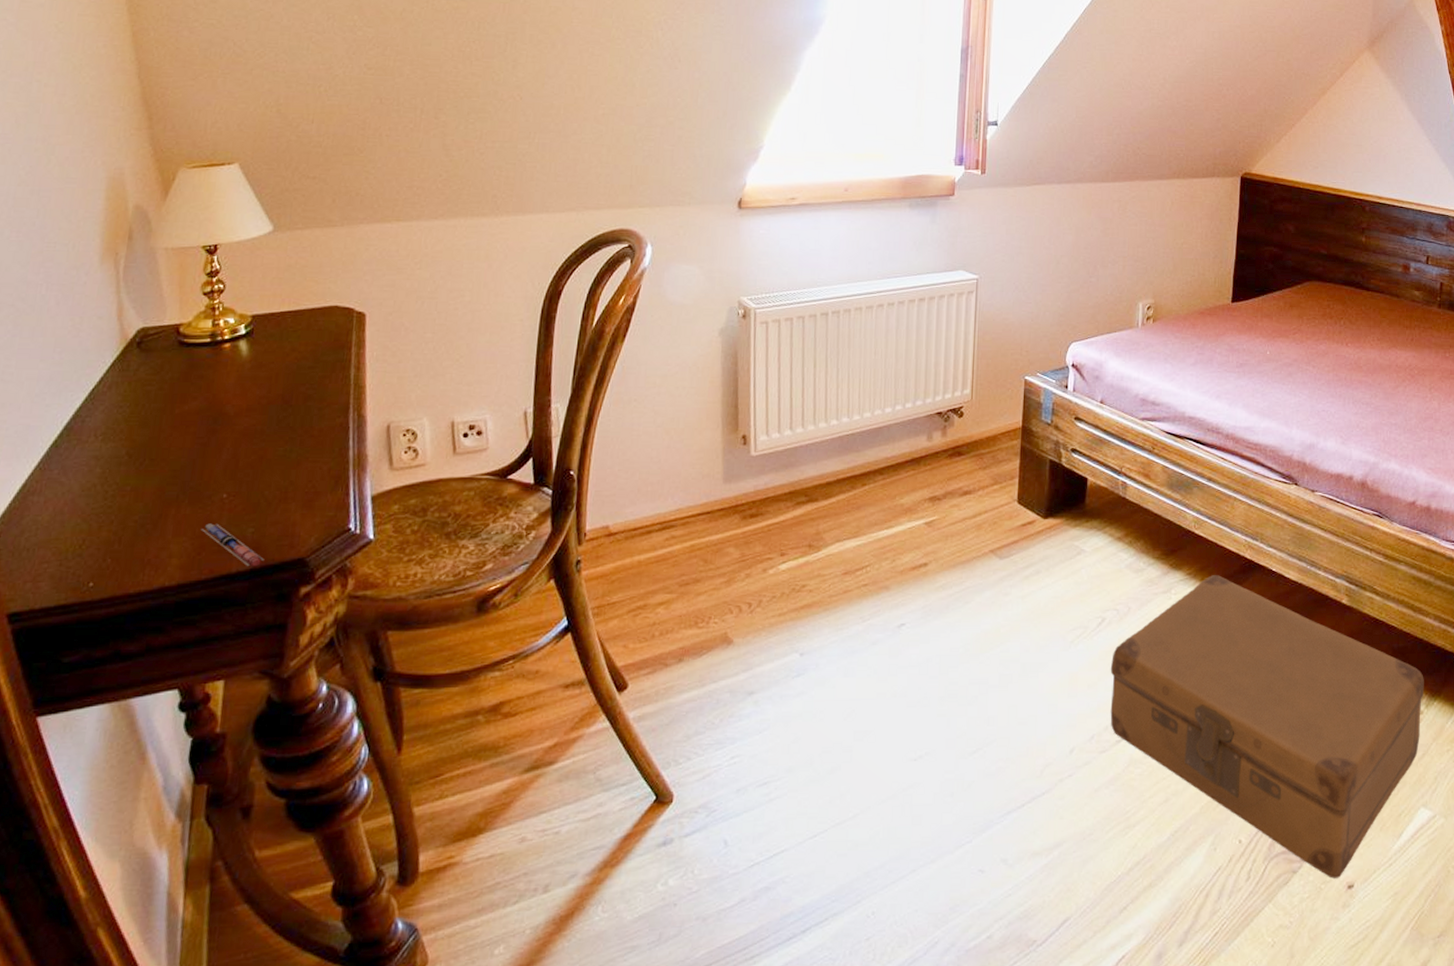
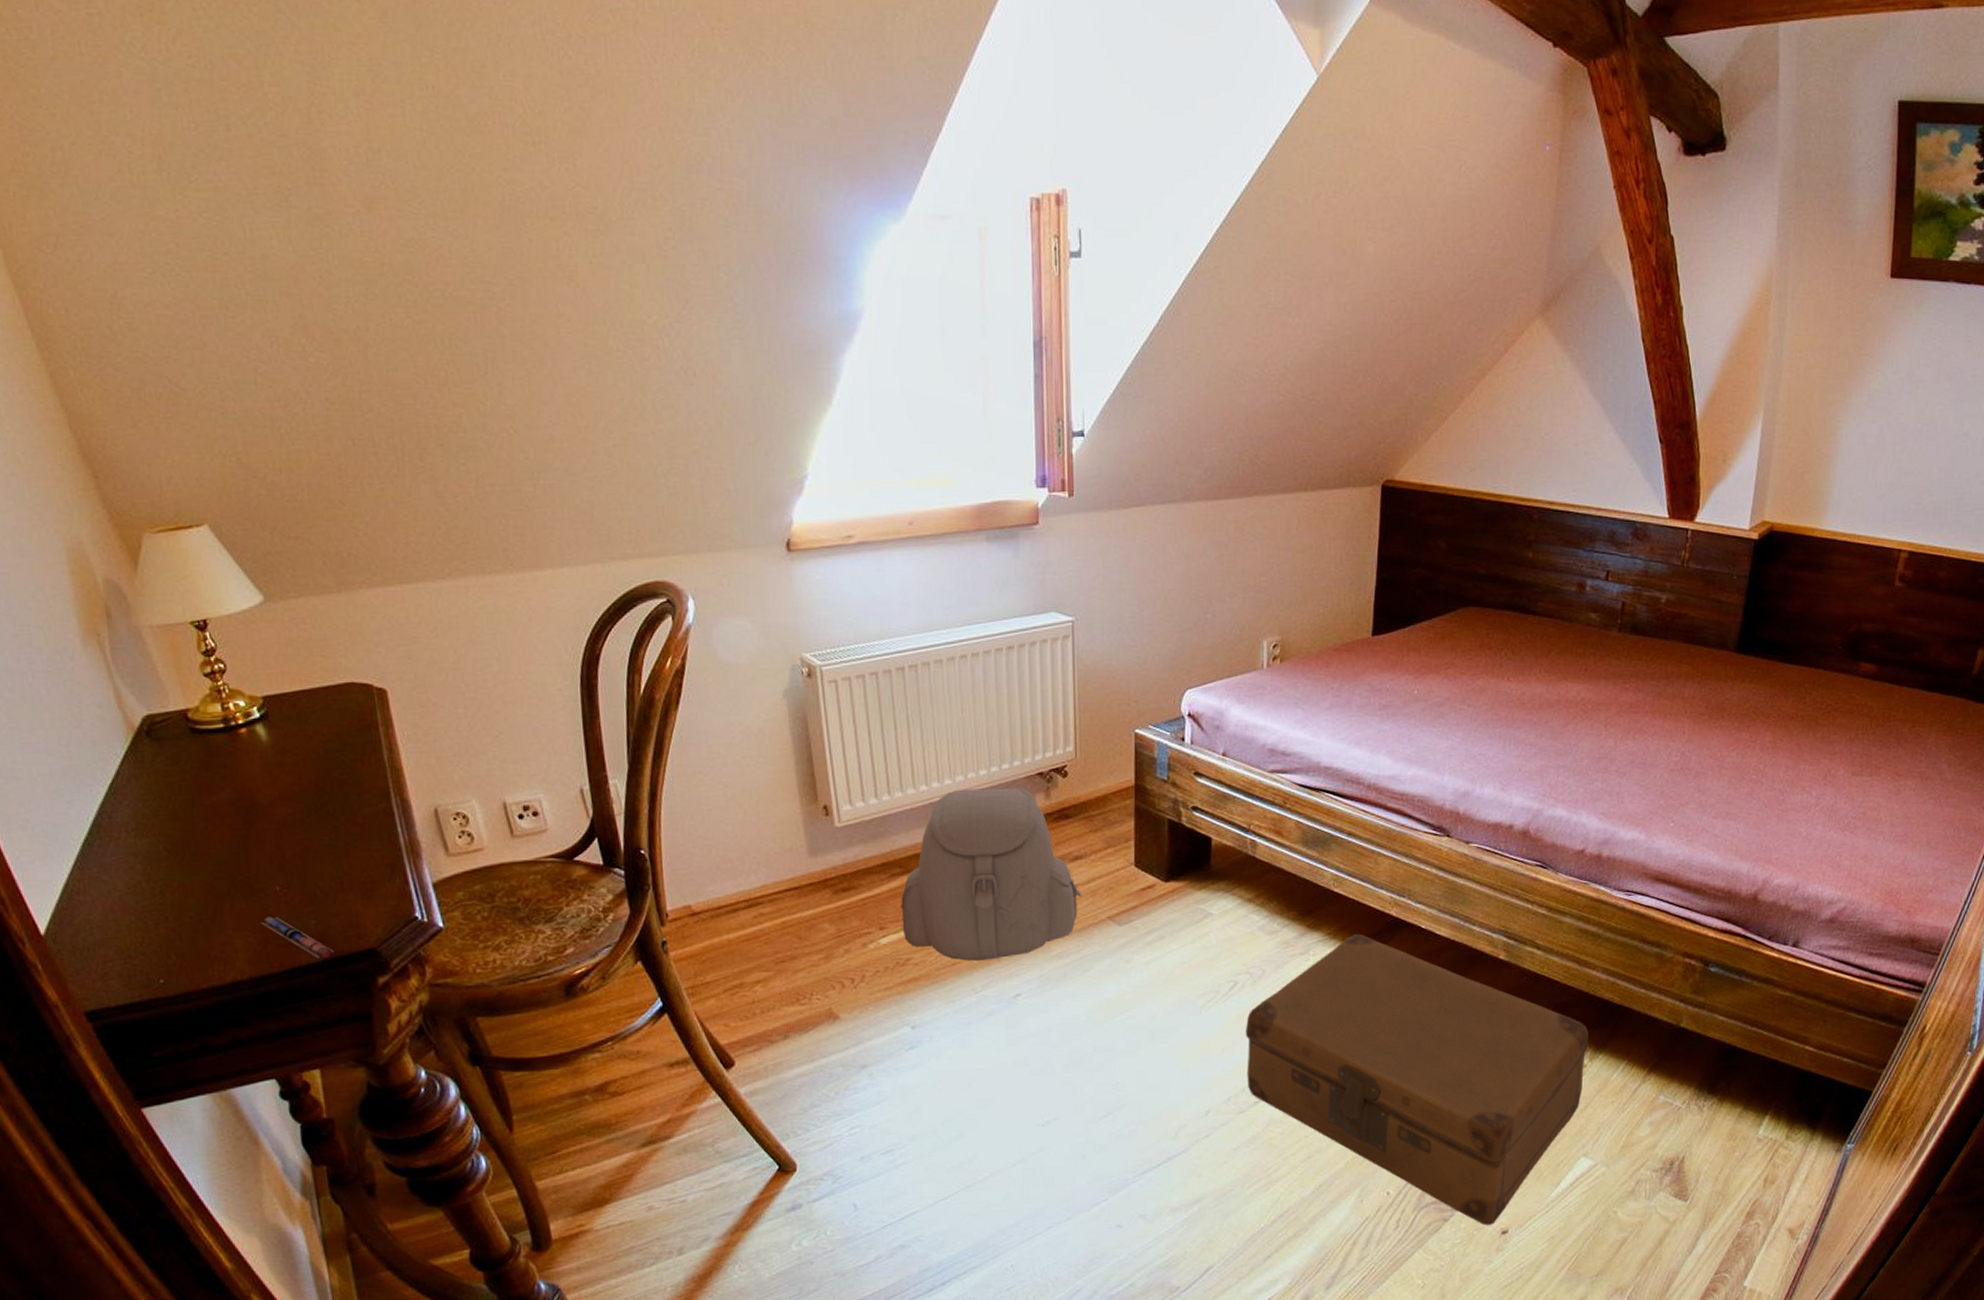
backpack: none [801,425,969,589] -> present [901,787,1082,961]

